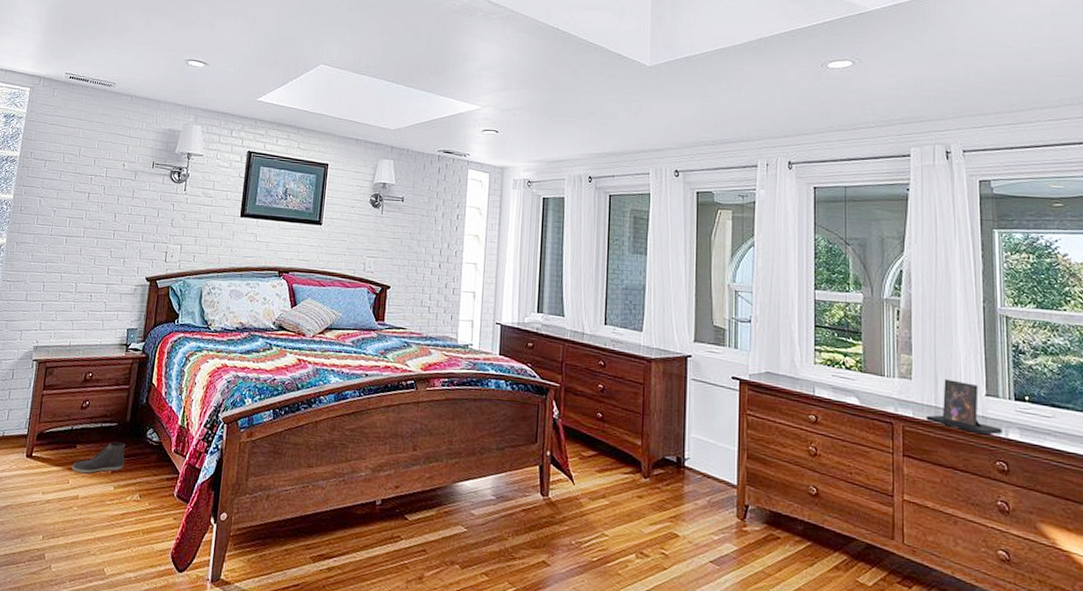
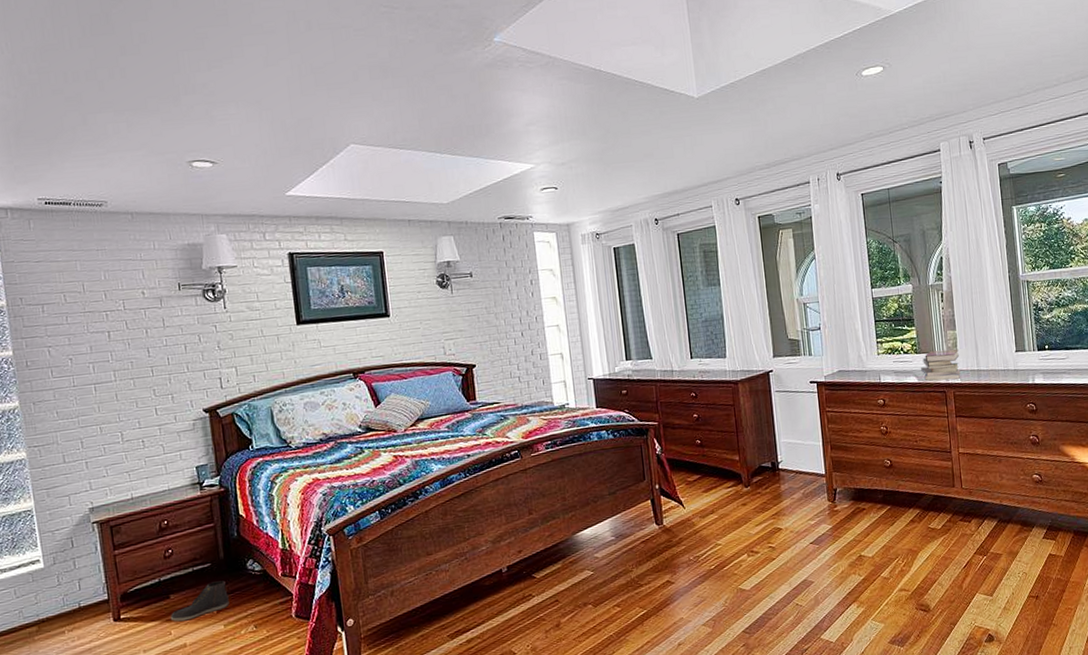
books: none [863,372,913,412] -> present [920,349,961,381]
photo frame: present [925,379,1002,435] -> none [971,344,1030,386]

